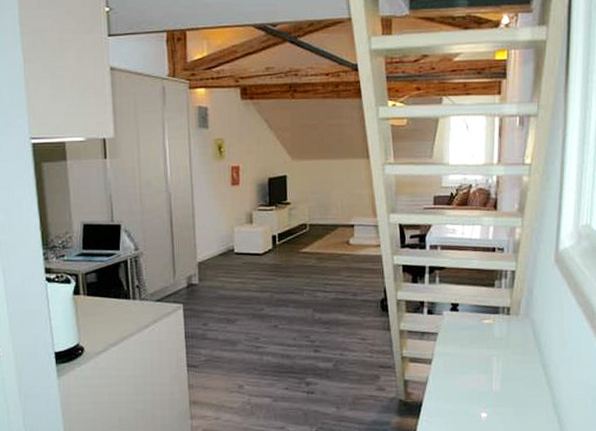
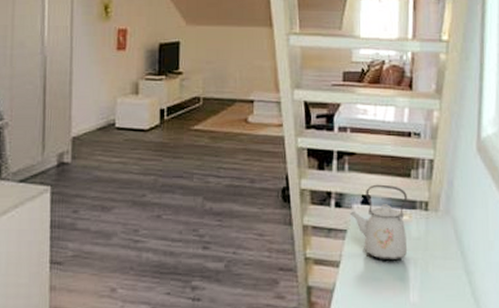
kettle: none [440,293,491,358] -> present [349,184,408,261]

